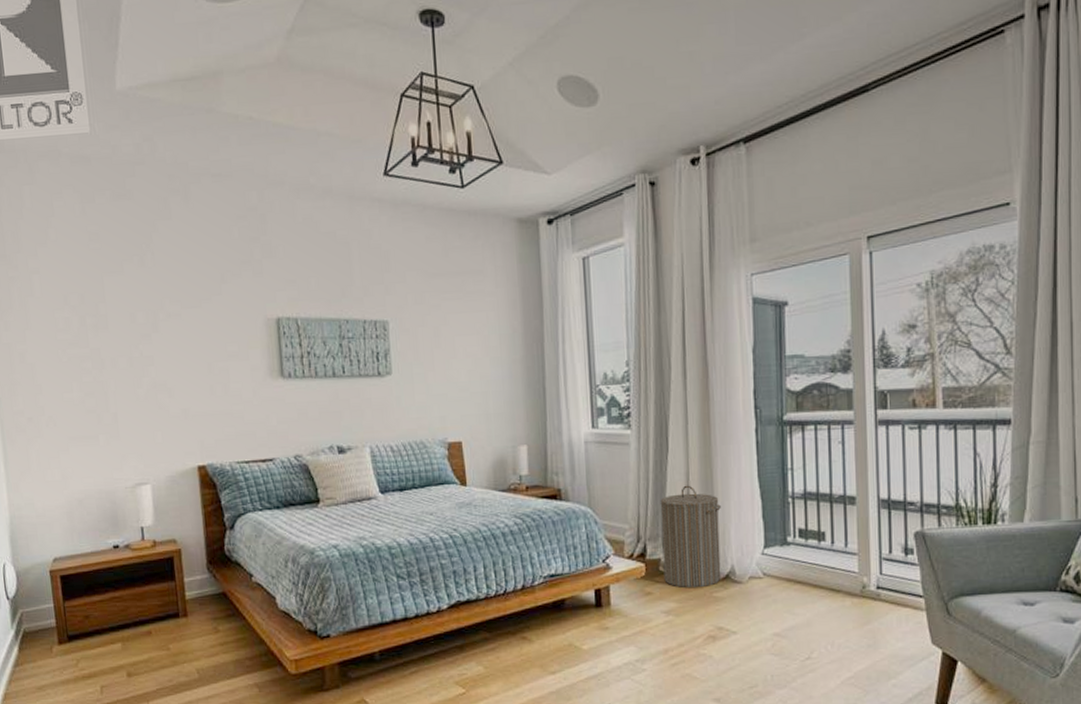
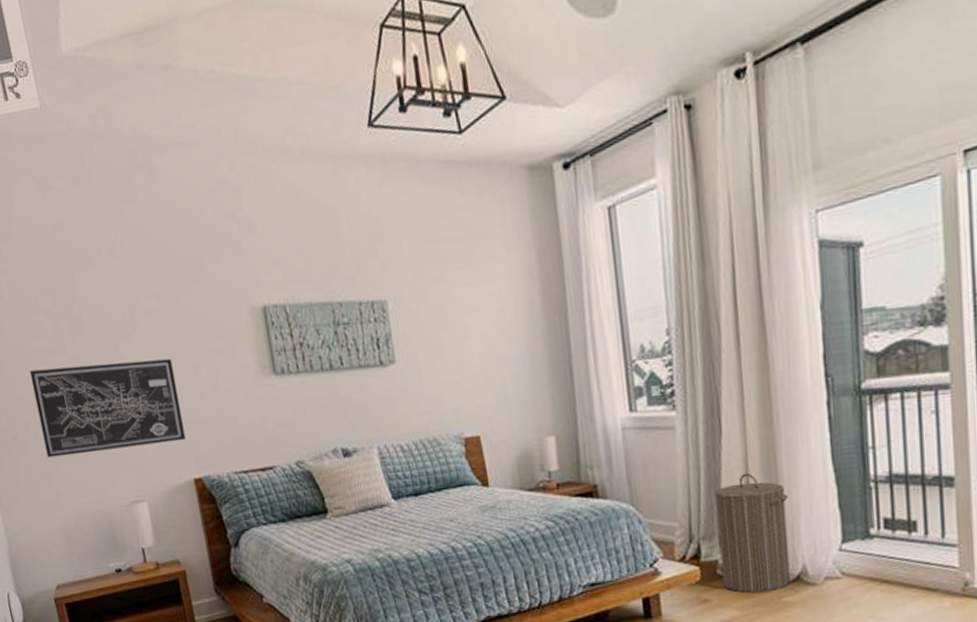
wall art: none [51,357,194,440] -> present [29,358,186,458]

